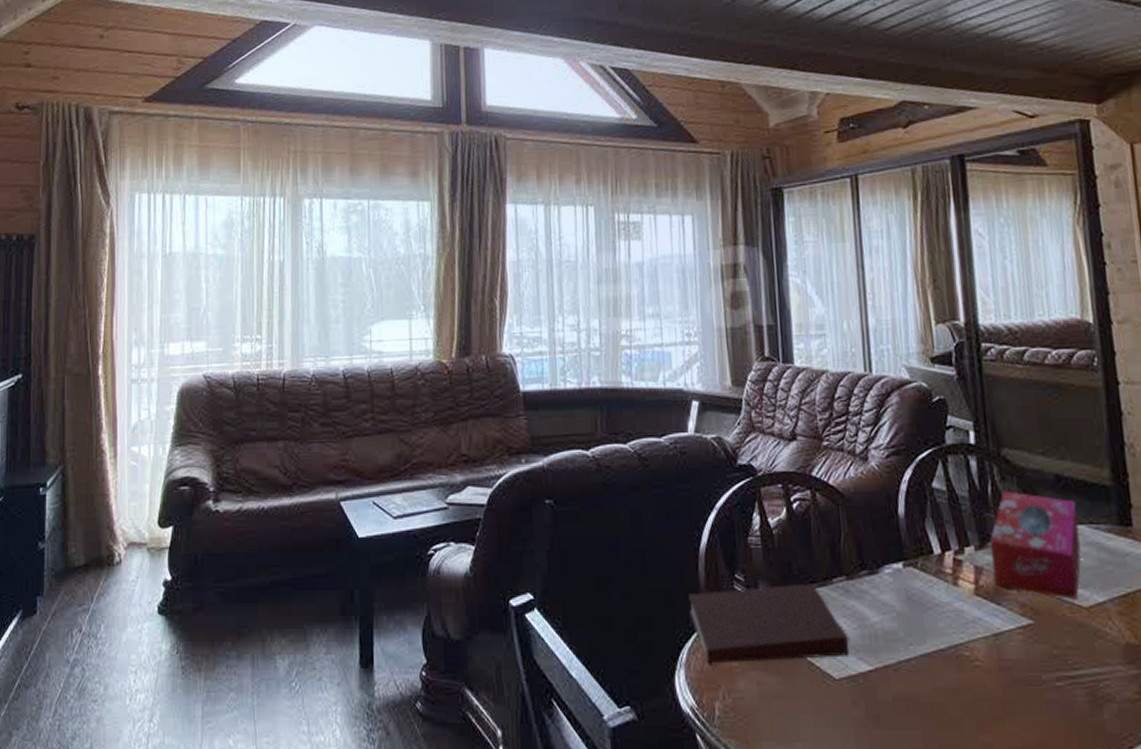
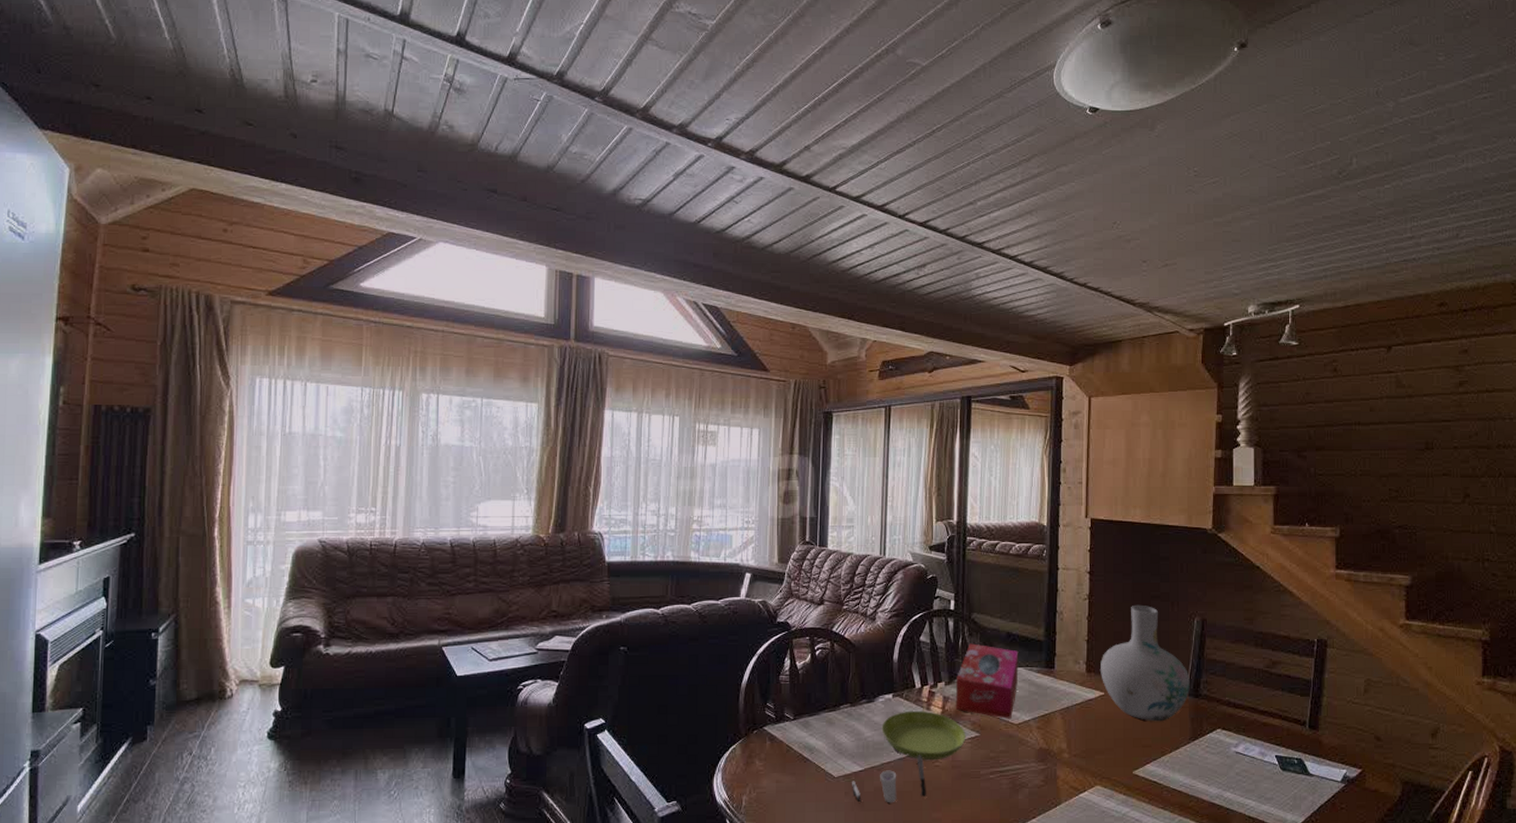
notebook: present [688,583,850,664] -> none [728,709,847,769]
cup: none [858,650,968,719] -> present [851,755,927,803]
saucer: none [892,586,1015,657] -> present [881,710,966,760]

